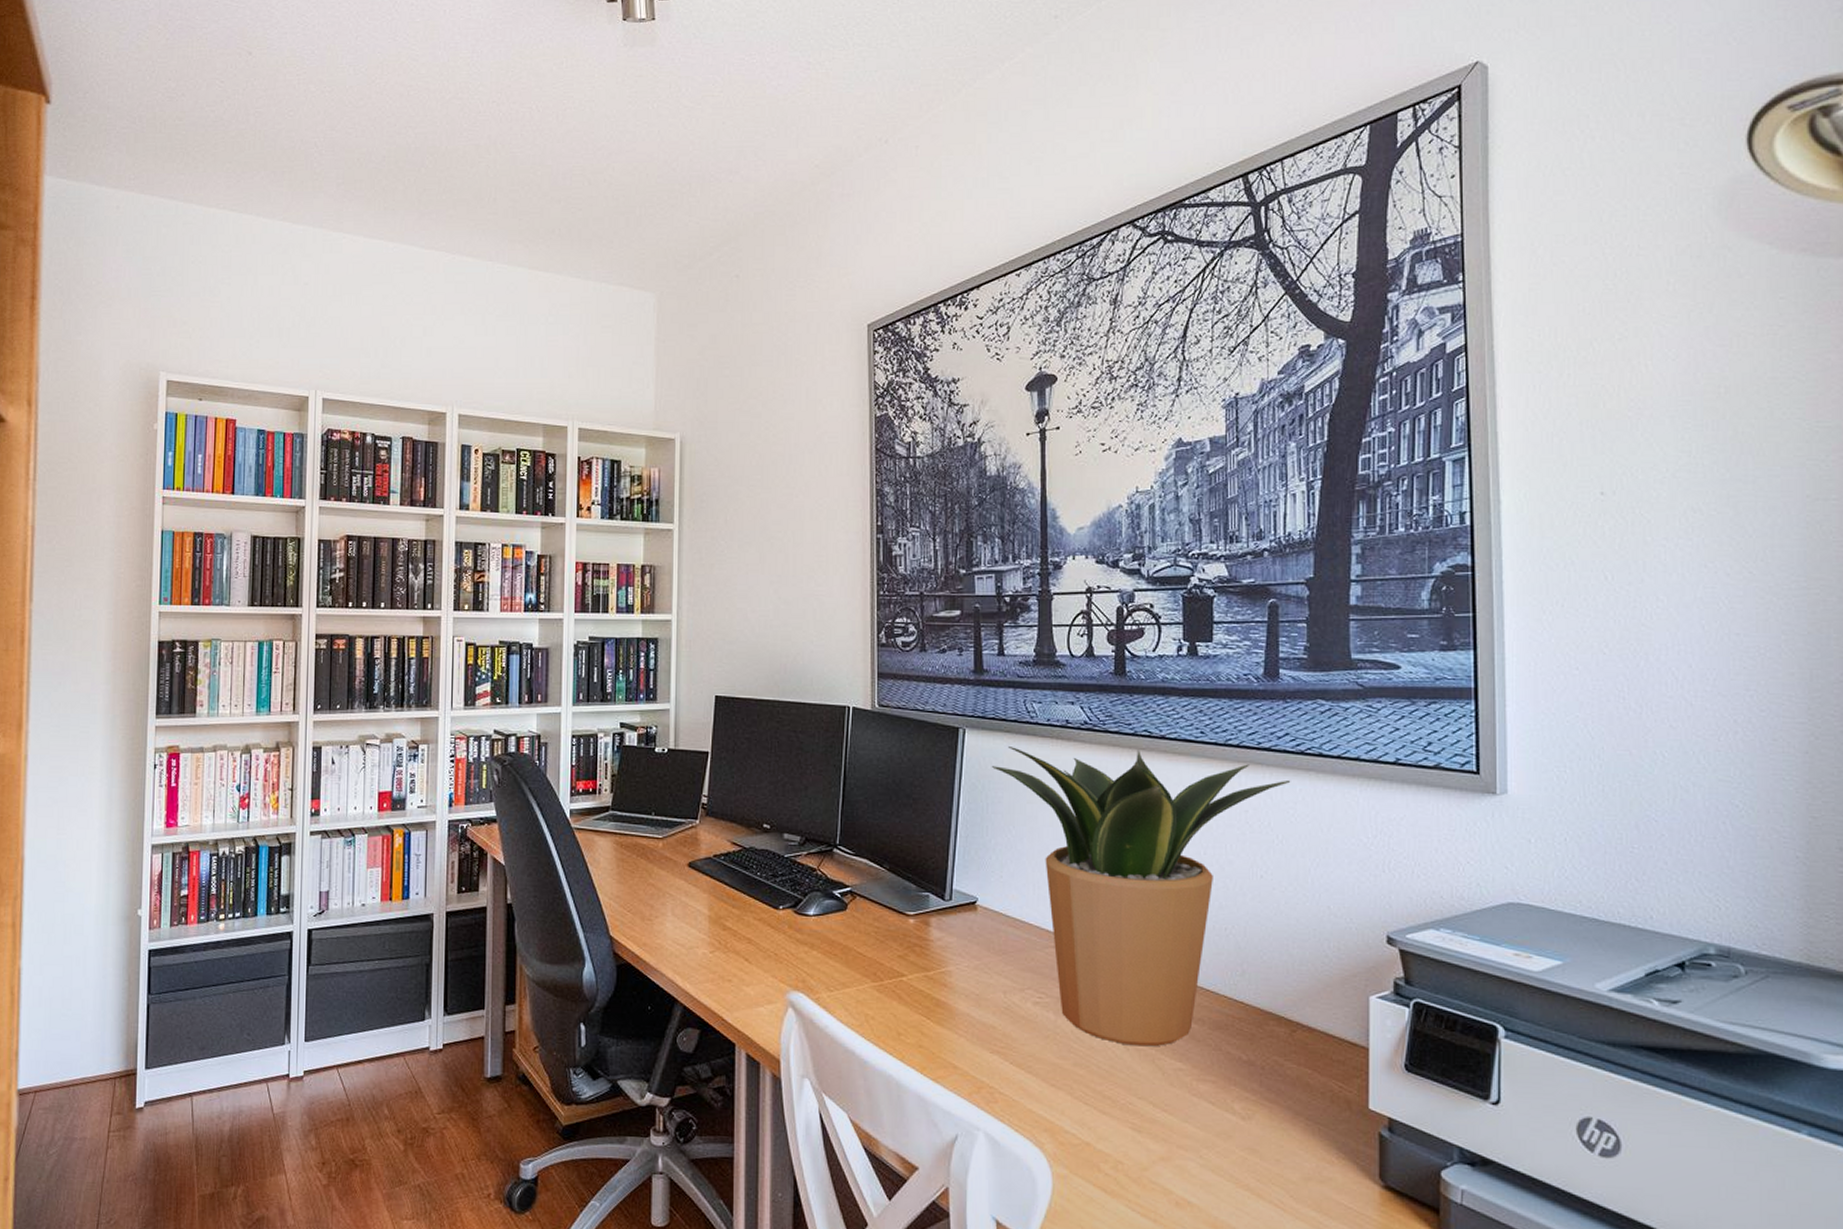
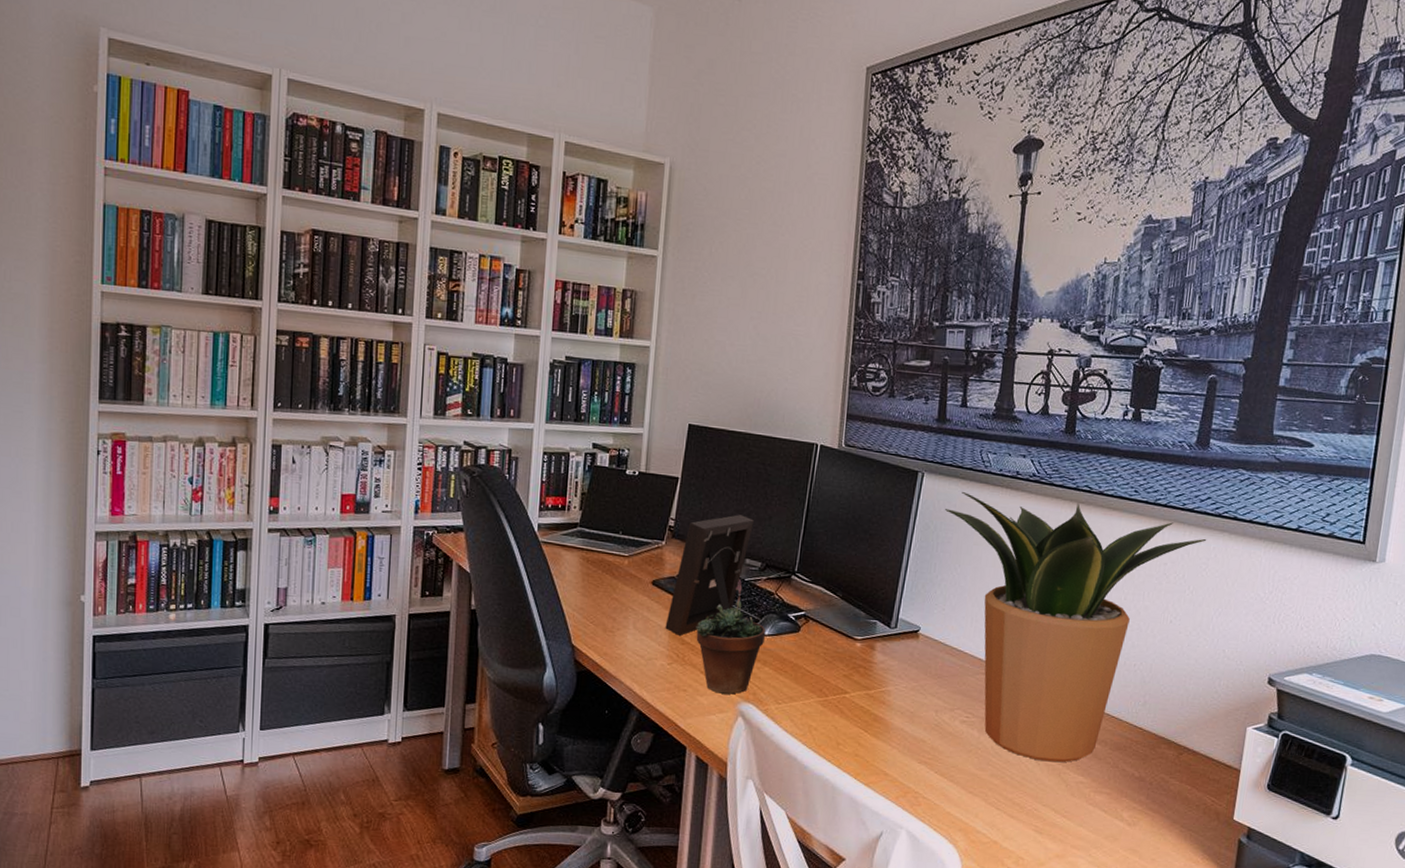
picture frame: none [705,787,789,920] -> present [665,514,754,635]
succulent plant: none [736,855,810,983] -> present [695,579,765,695]

